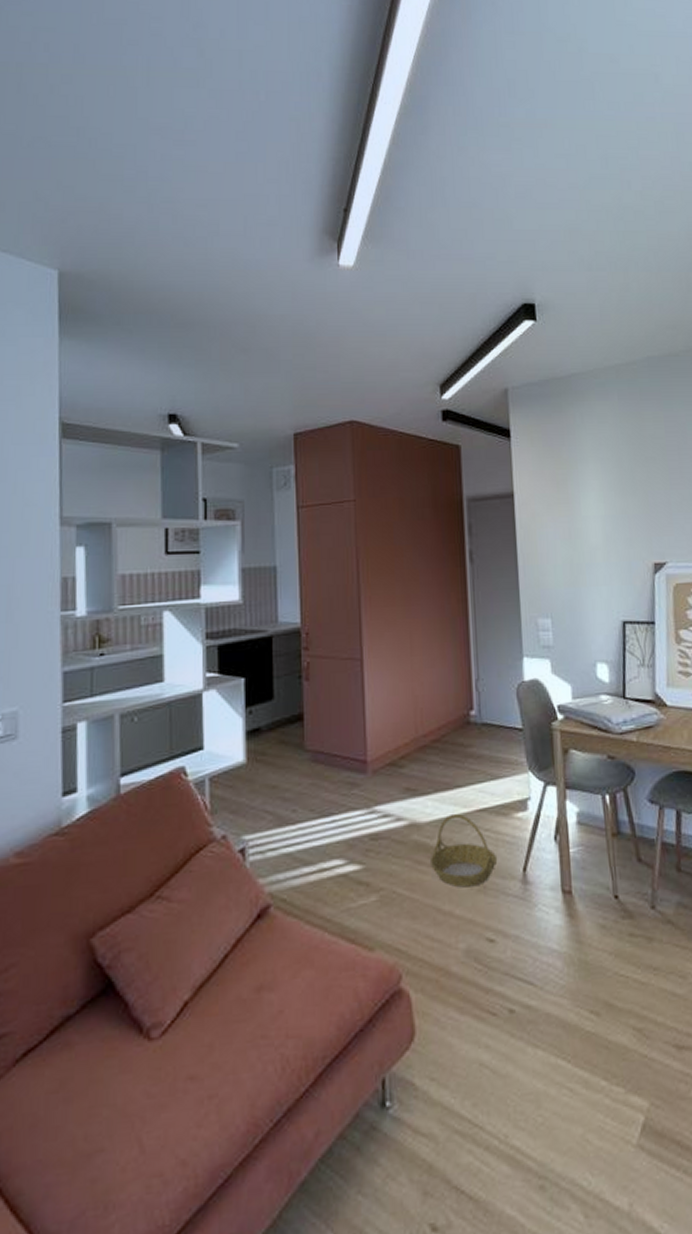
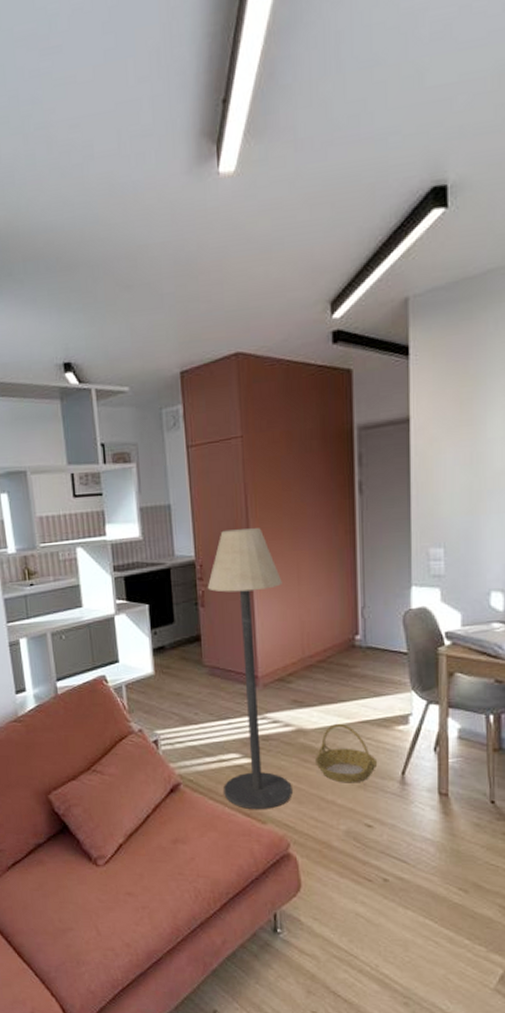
floor lamp: none [313,594,405,933] -> present [207,528,293,809]

